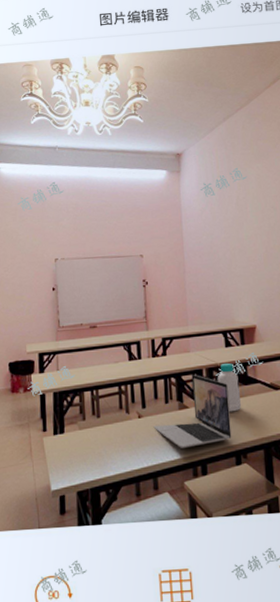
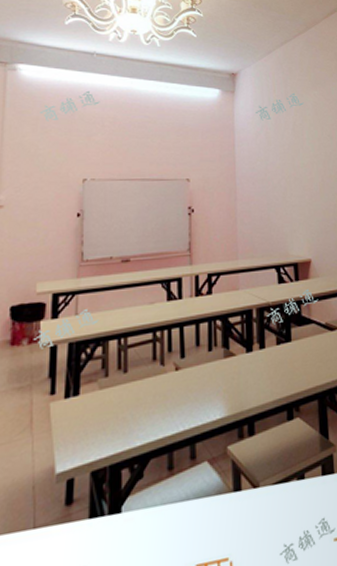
laptop: present [153,375,232,448] -> none [193,316,283,405]
bottle: present [217,363,242,412] -> none [268,302,295,359]

